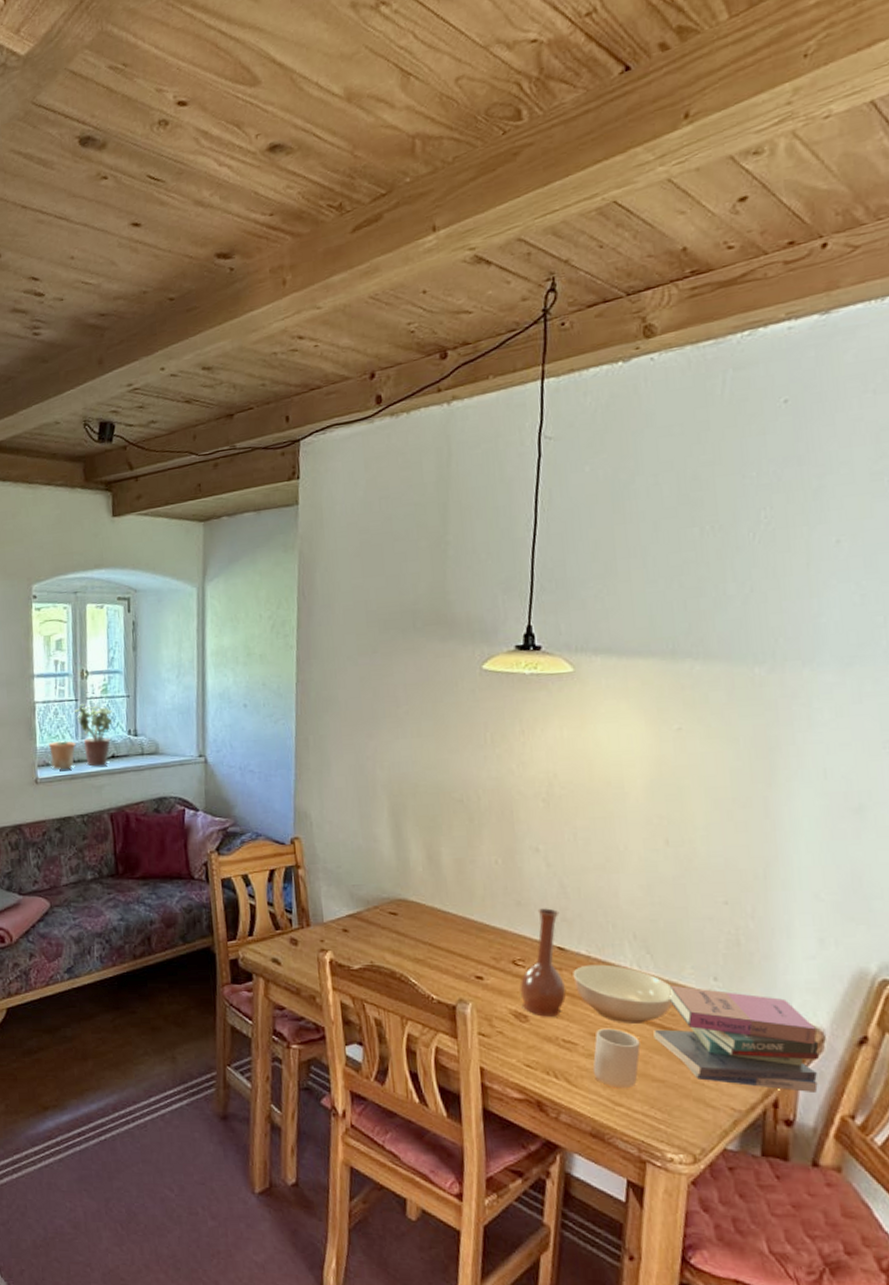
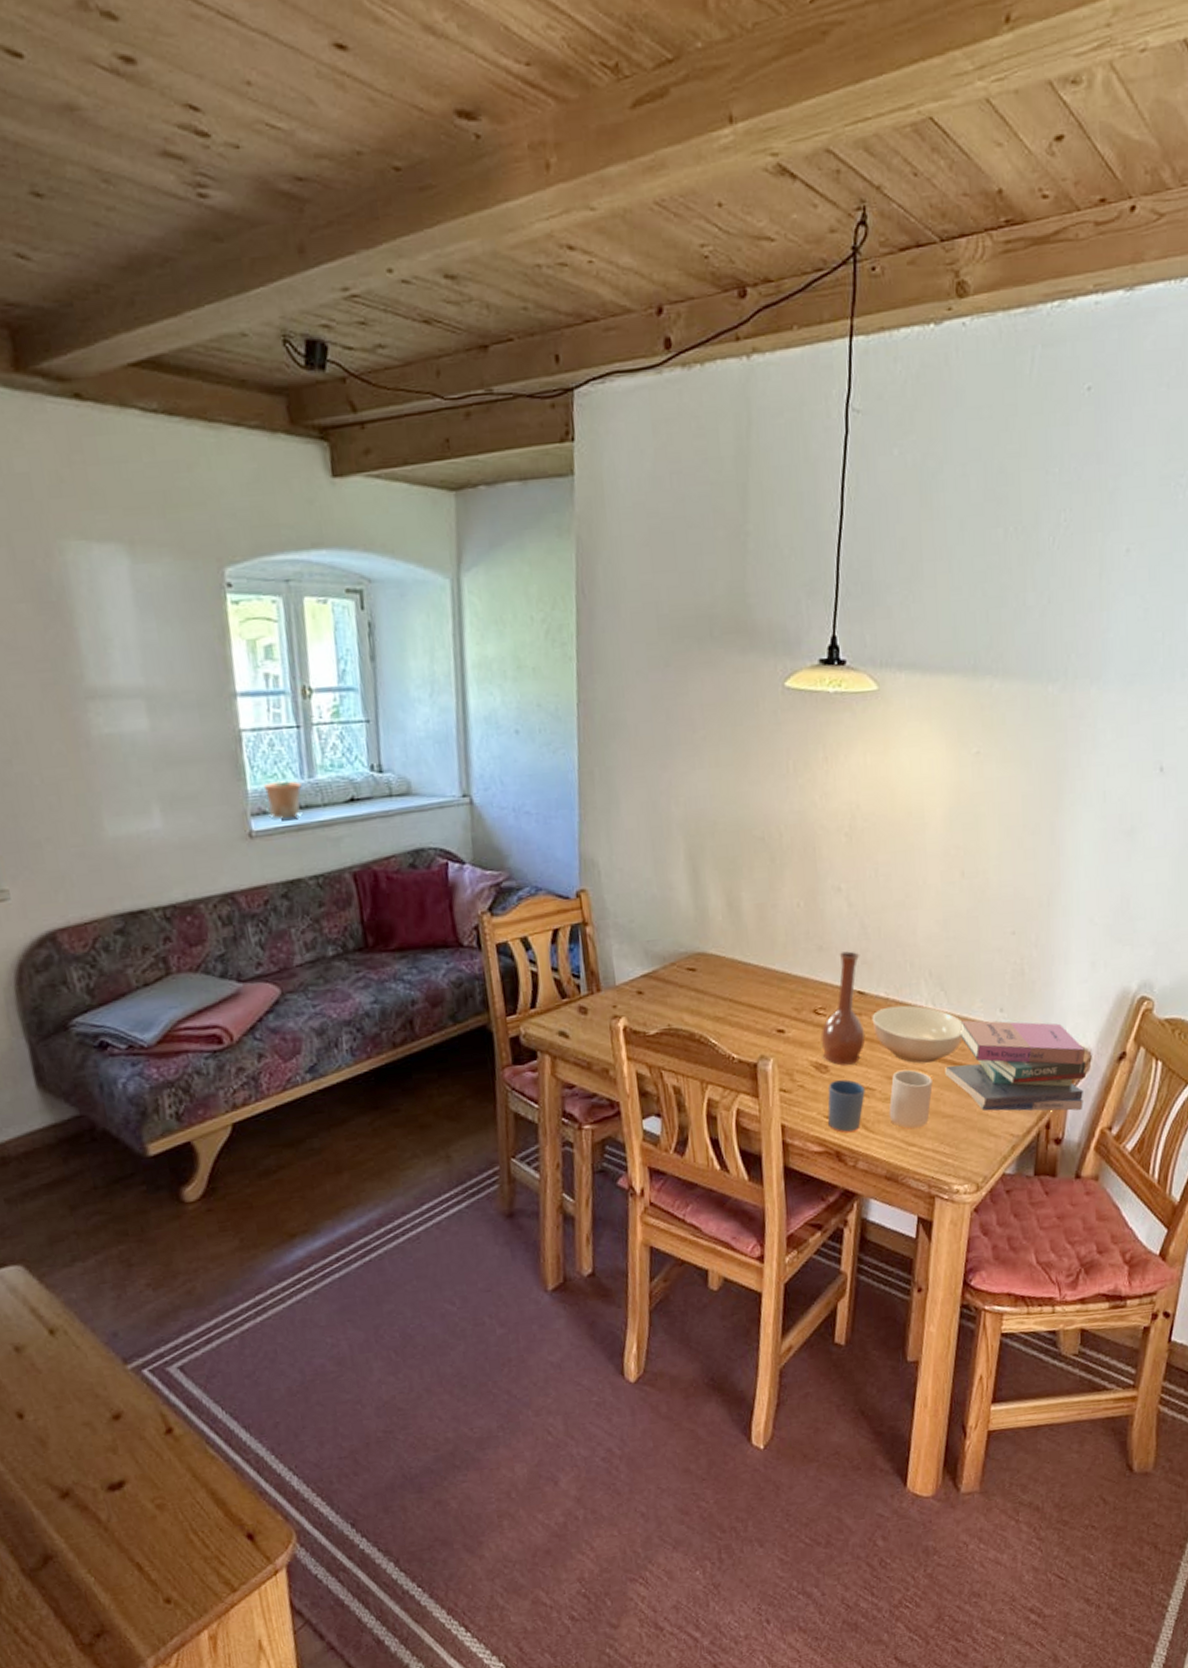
potted plant: present [73,704,113,766] -> none [295,731,349,813]
mug: none [527,1031,567,1084] -> present [827,1079,865,1133]

